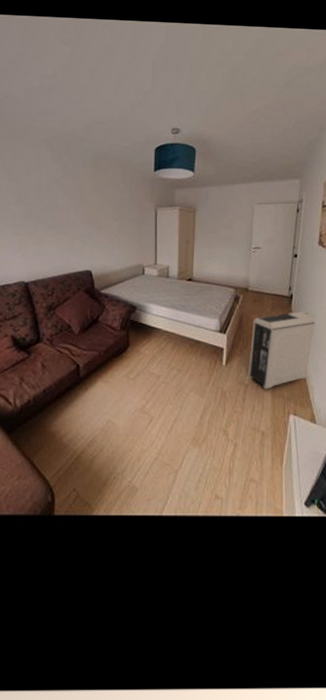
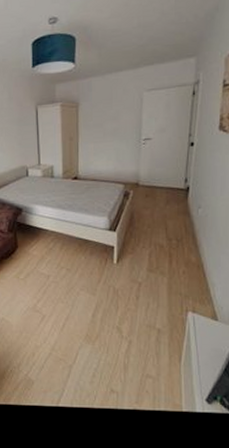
air purifier: present [249,311,317,390] -> none [142,203,218,287]

